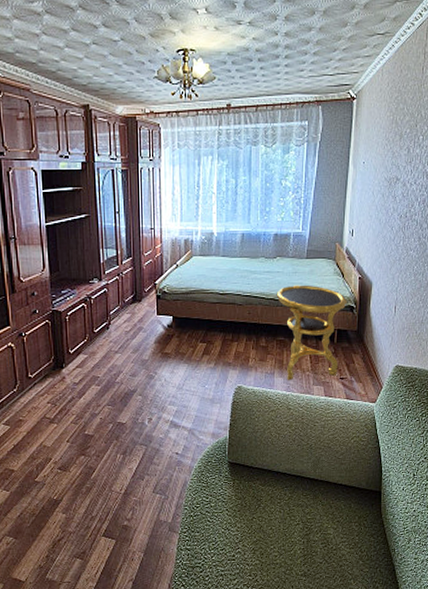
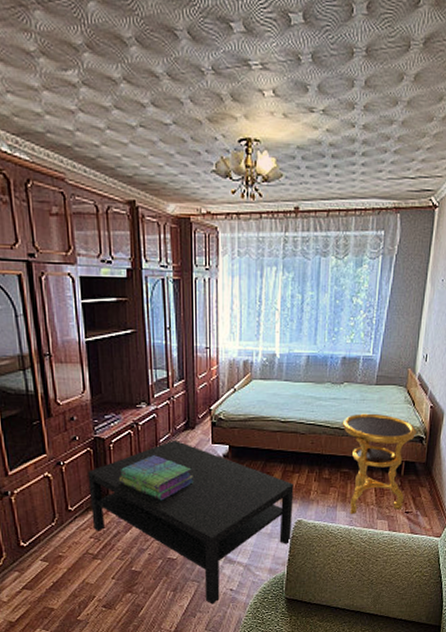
coffee table: none [46,311,233,468] -> present [88,439,294,605]
stack of books: none [73,326,141,368] -> present [118,455,193,501]

